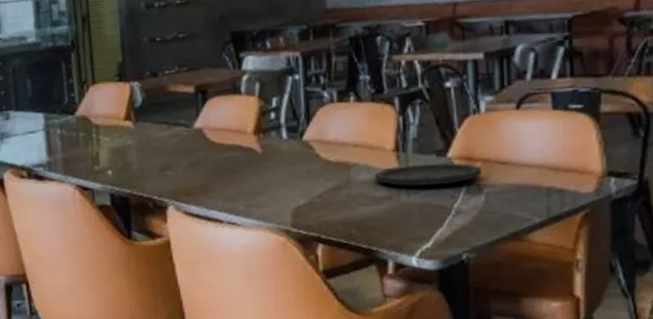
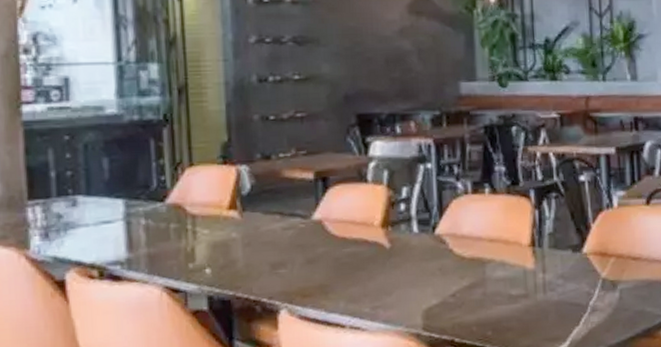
plate: present [374,162,482,187] -> none [510,258,616,284]

